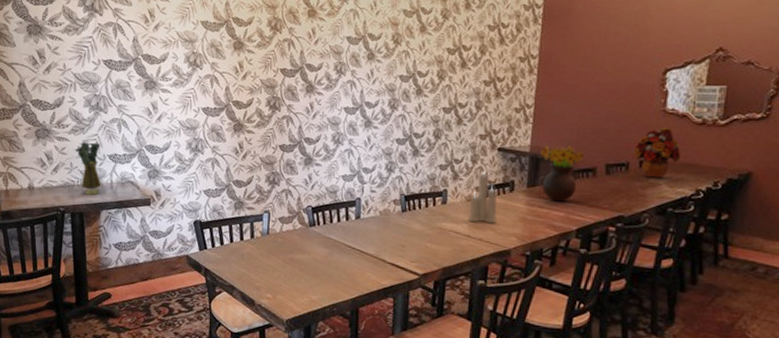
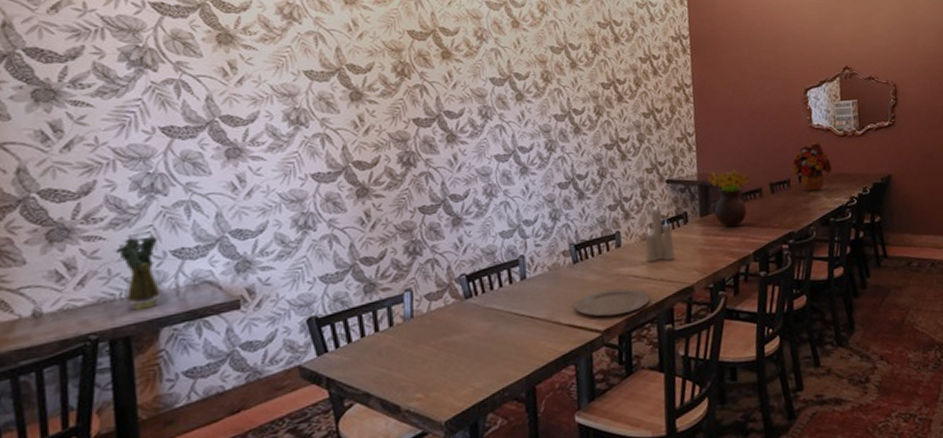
plate: none [399,239,467,264] -> present [575,288,650,317]

